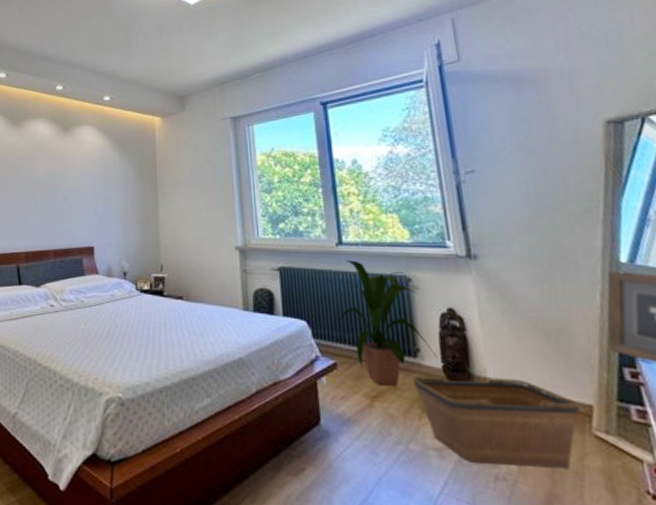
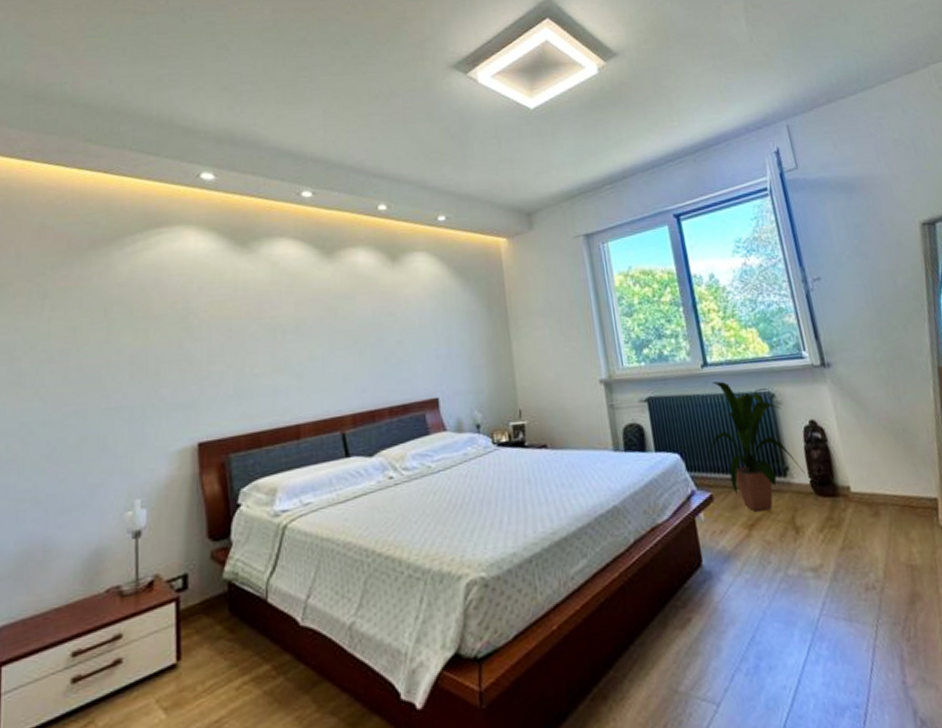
bicycle basket: present [412,375,581,469] -> none [784,483,929,577]

